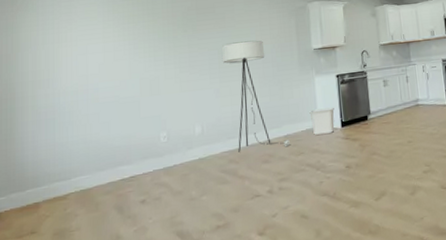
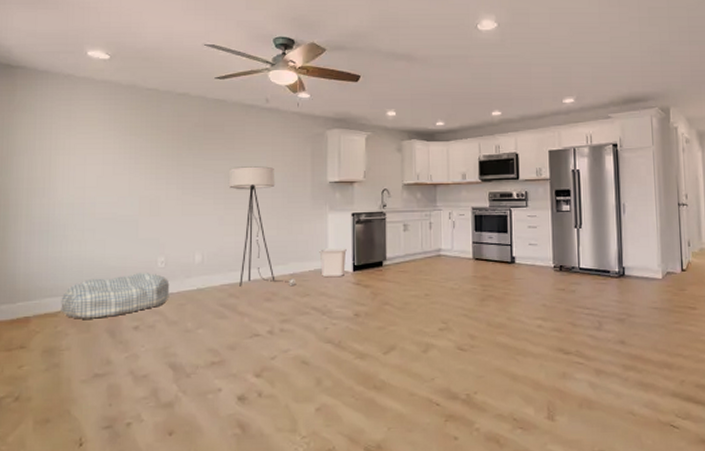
dog bed: none [69,148,173,200] -> present [61,273,170,319]

